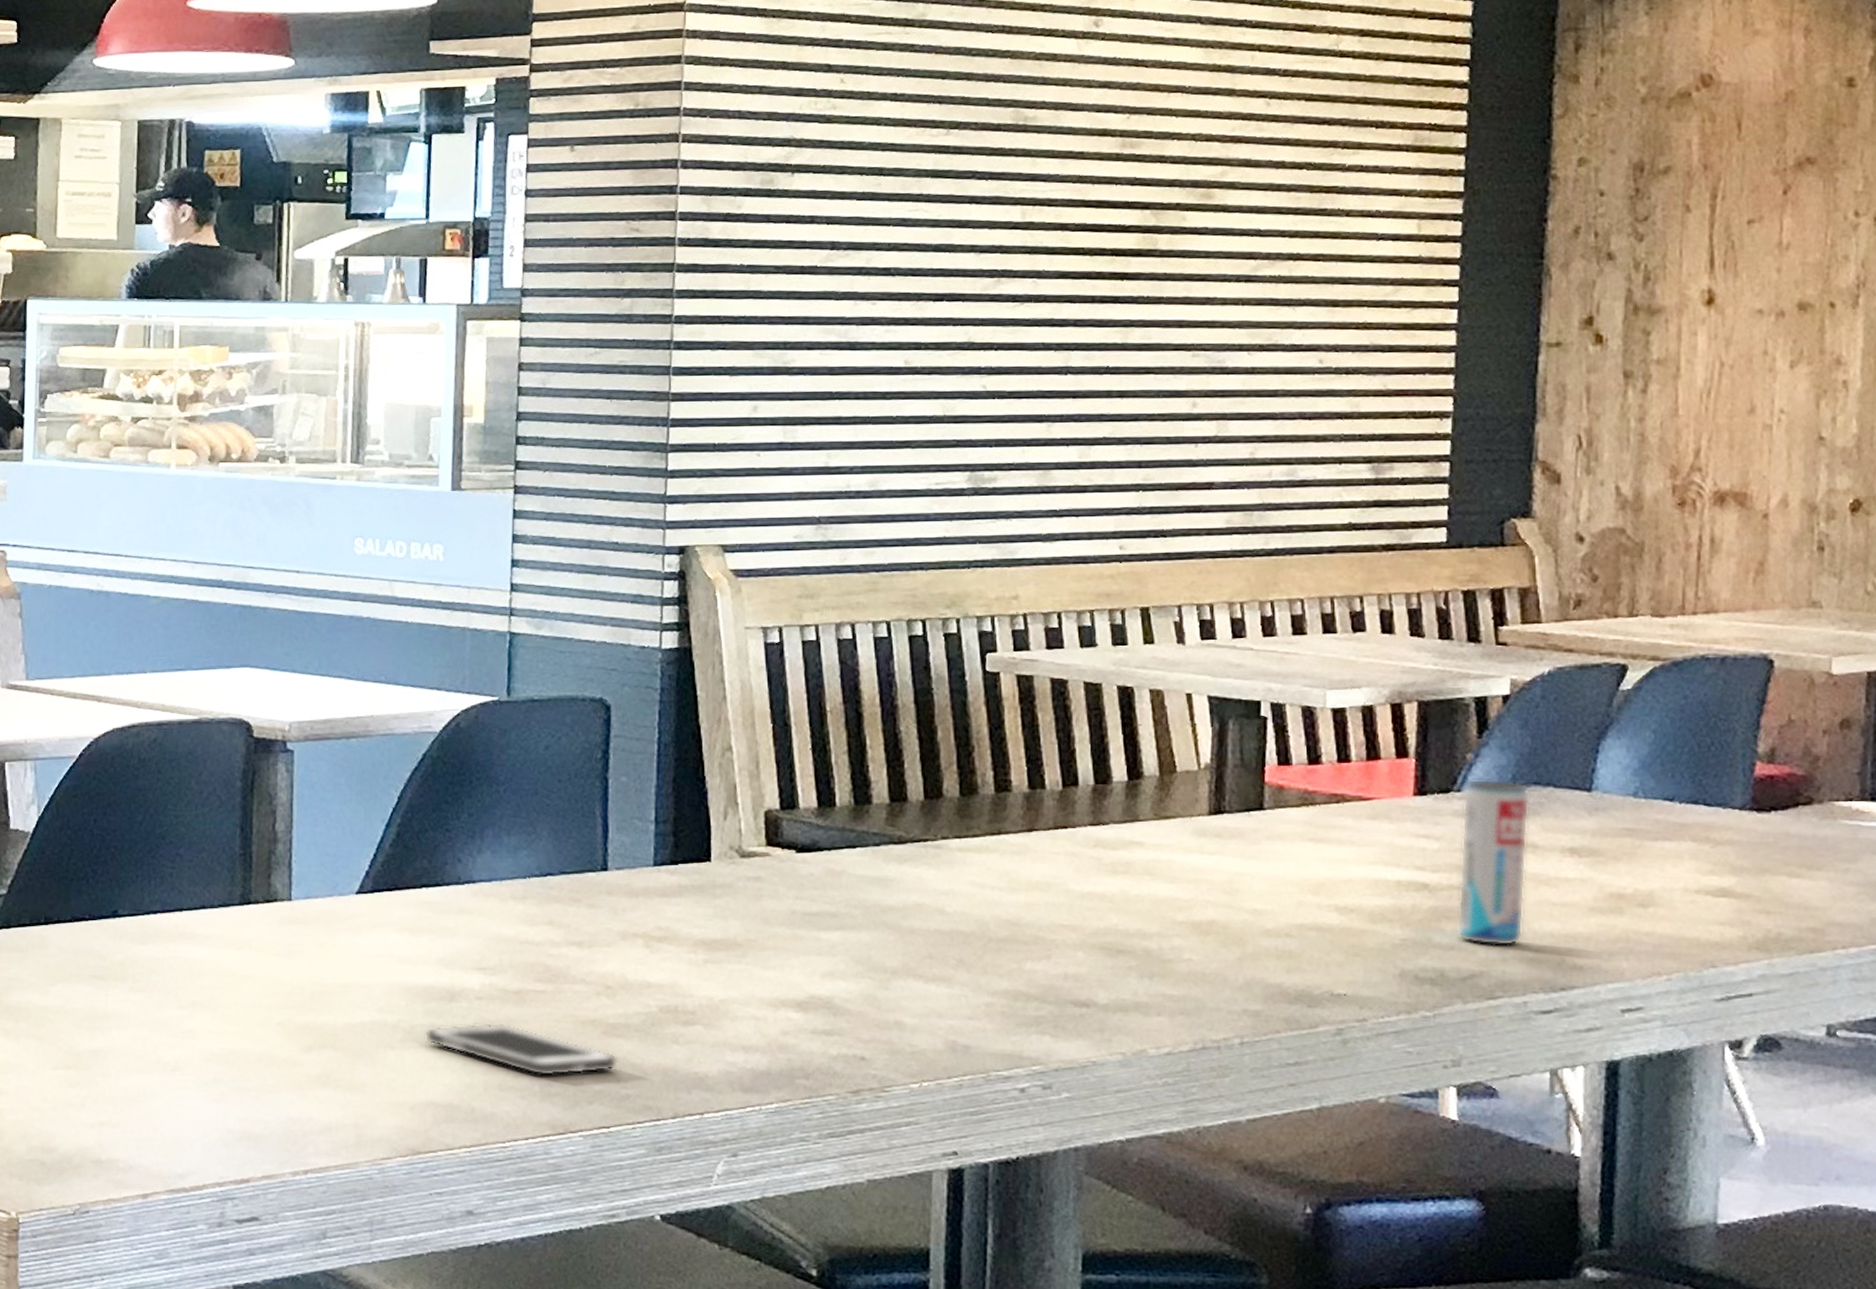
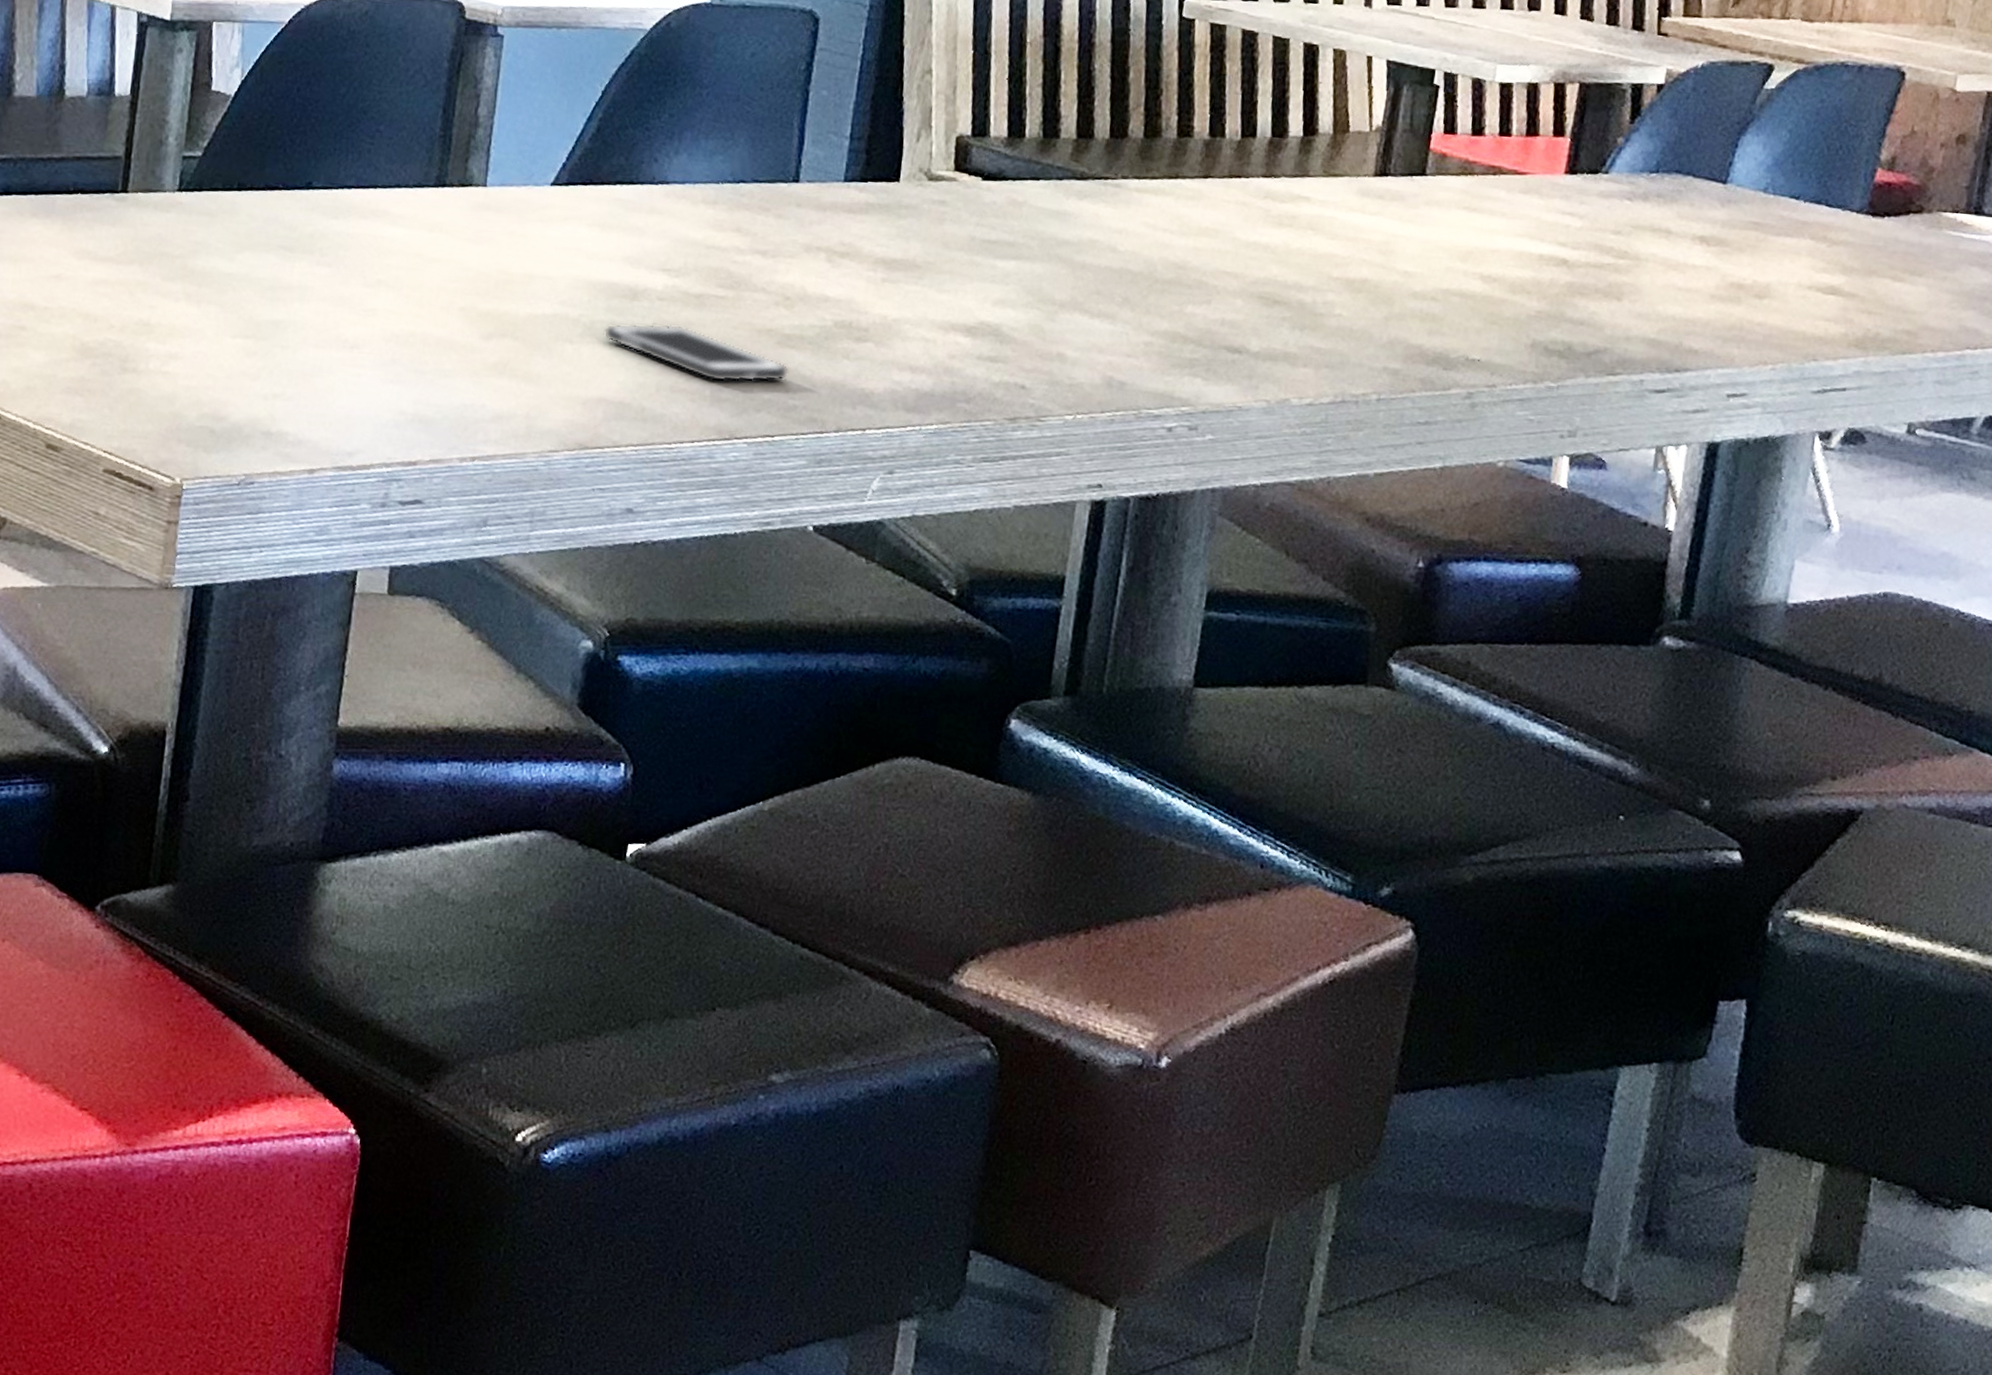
beverage can: present [1457,779,1530,947] -> none [1588,162,1671,326]

